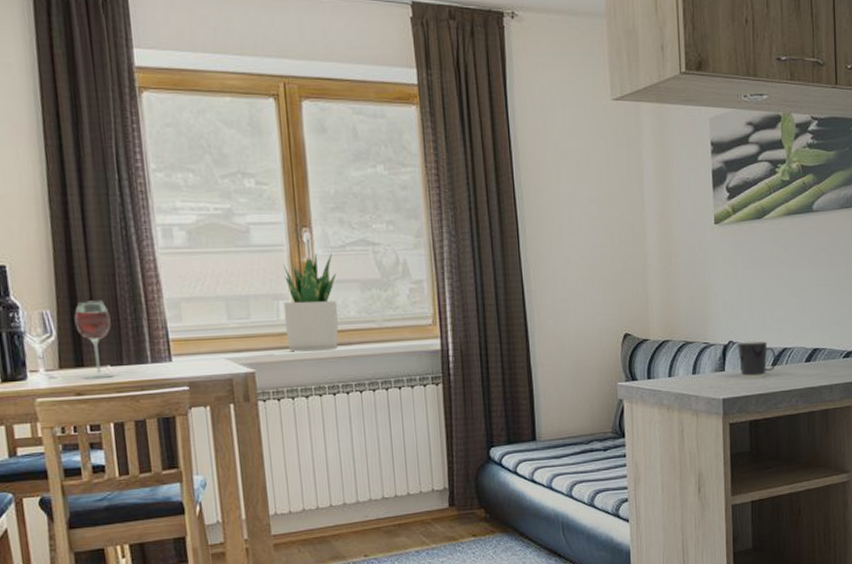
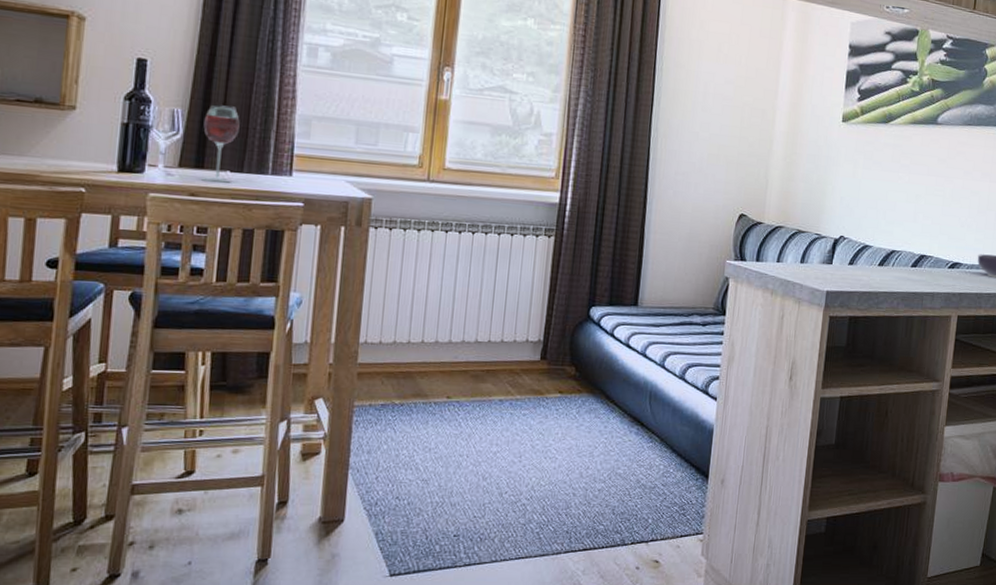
planter: present [282,253,339,352] -> none [409,93,470,188]
mug: present [737,341,776,379] -> none [847,238,884,276]

